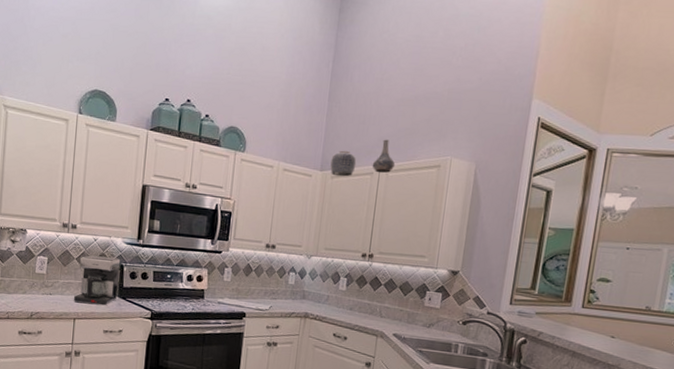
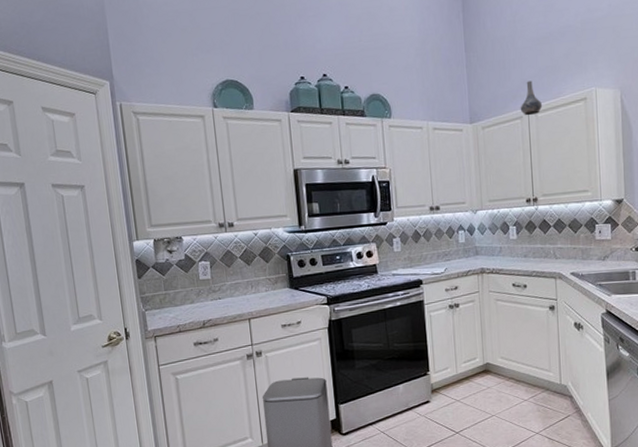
coffee maker: present [74,255,121,306] -> none [243,249,289,301]
decorative jar: present [330,150,357,177] -> none [479,98,505,127]

